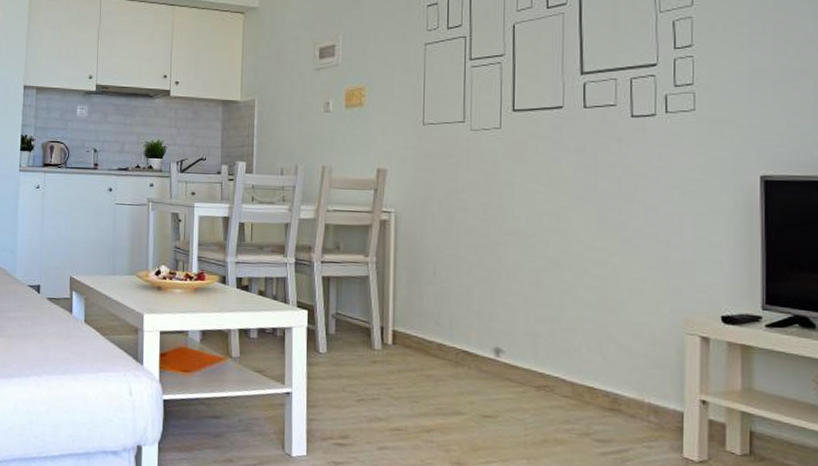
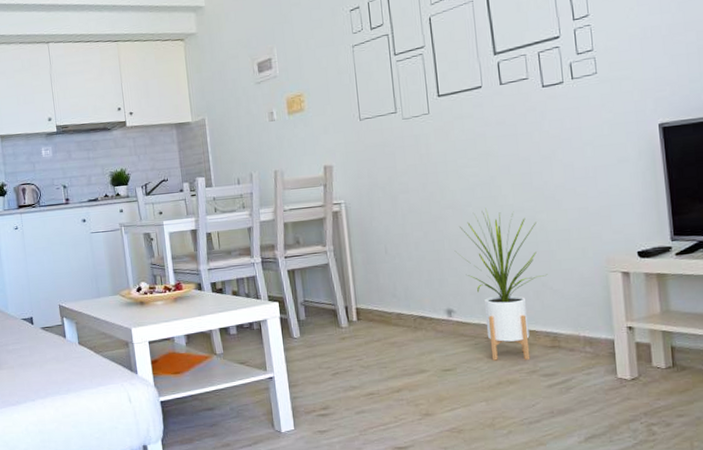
house plant: none [511,240,615,420] -> present [454,207,548,361]

